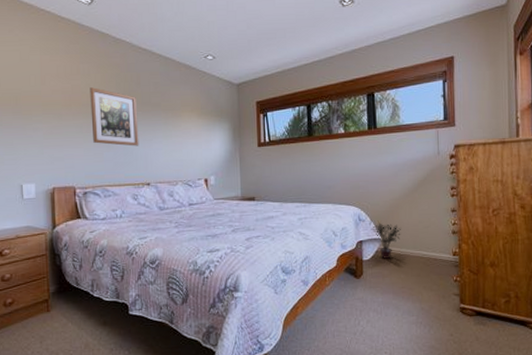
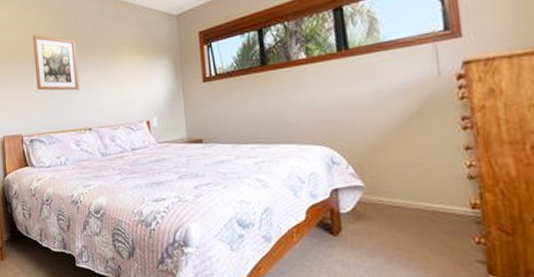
potted plant: present [373,223,401,259] -> none [352,166,392,211]

